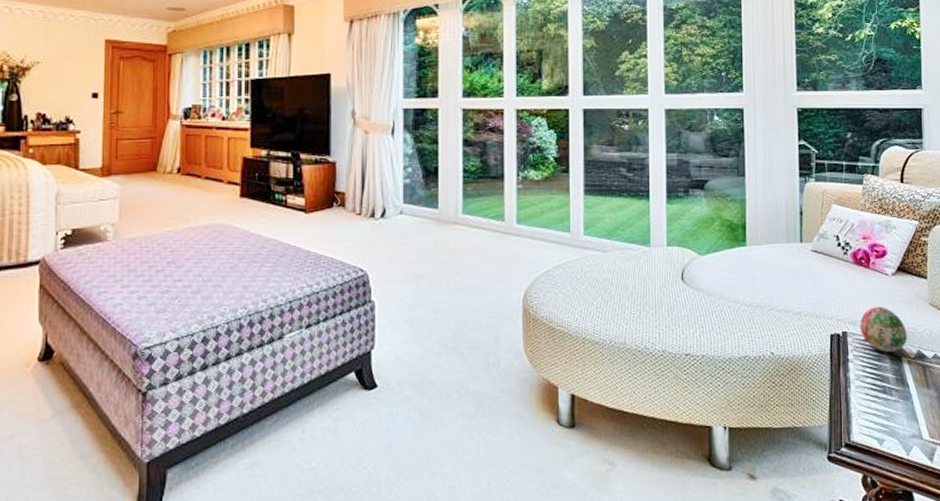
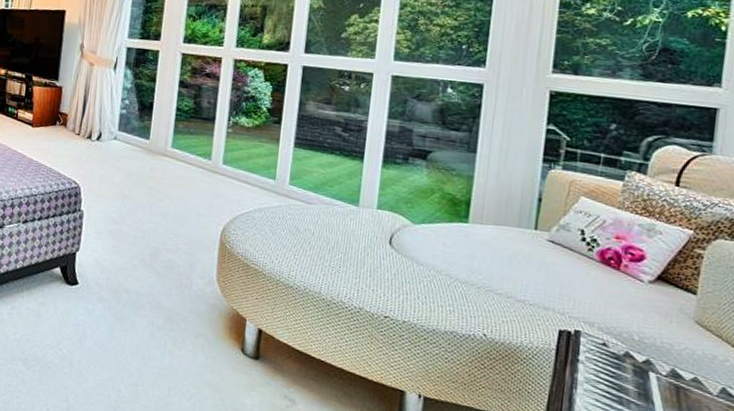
decorative egg: present [860,307,908,352] -> none [598,312,661,364]

